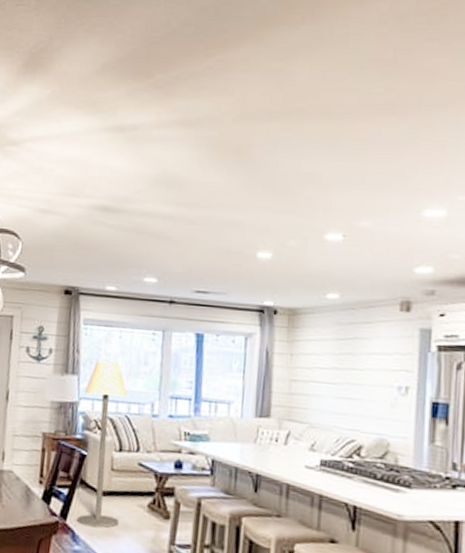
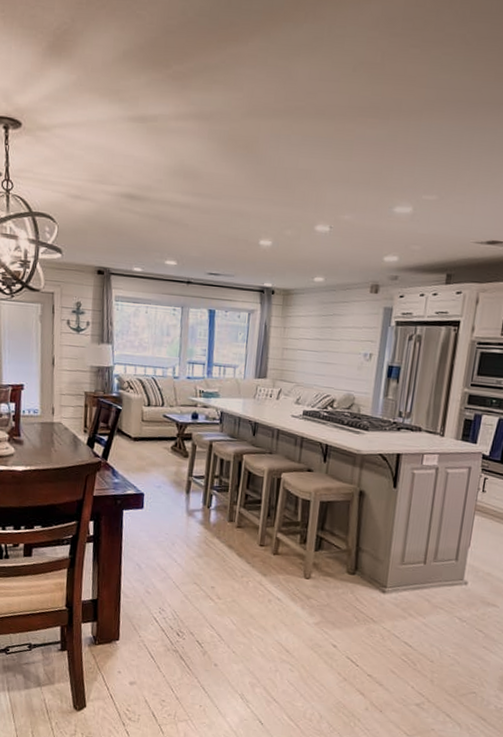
floor lamp: present [76,360,127,528] -> none [115,332,153,466]

